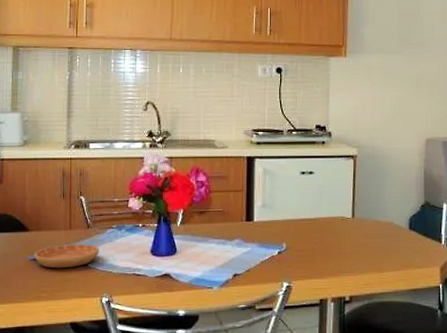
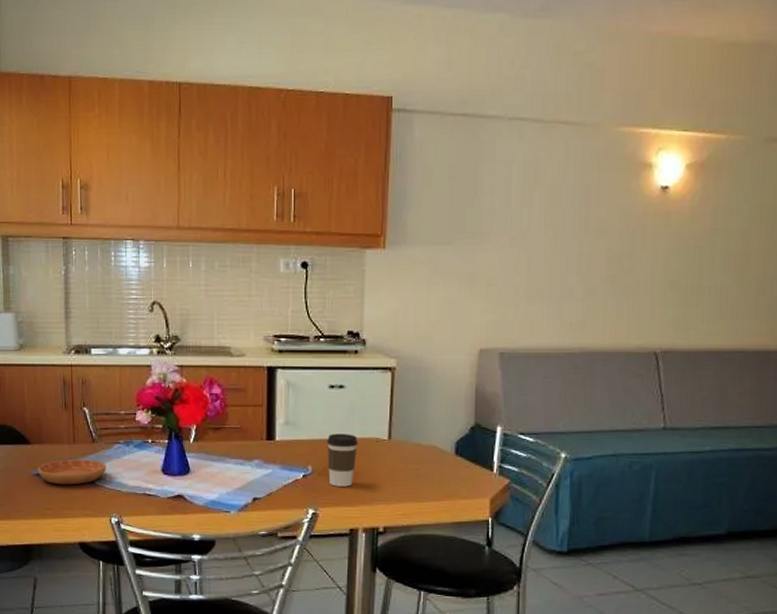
coffee cup: none [299,214,327,261] -> present [327,433,359,487]

